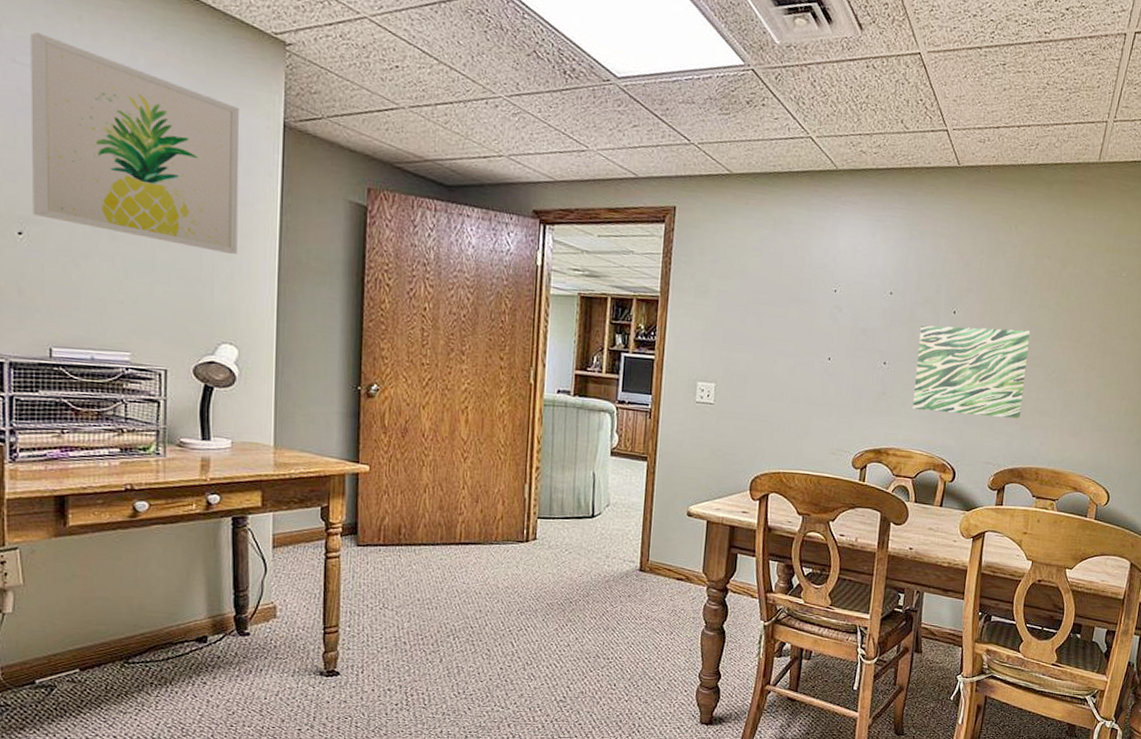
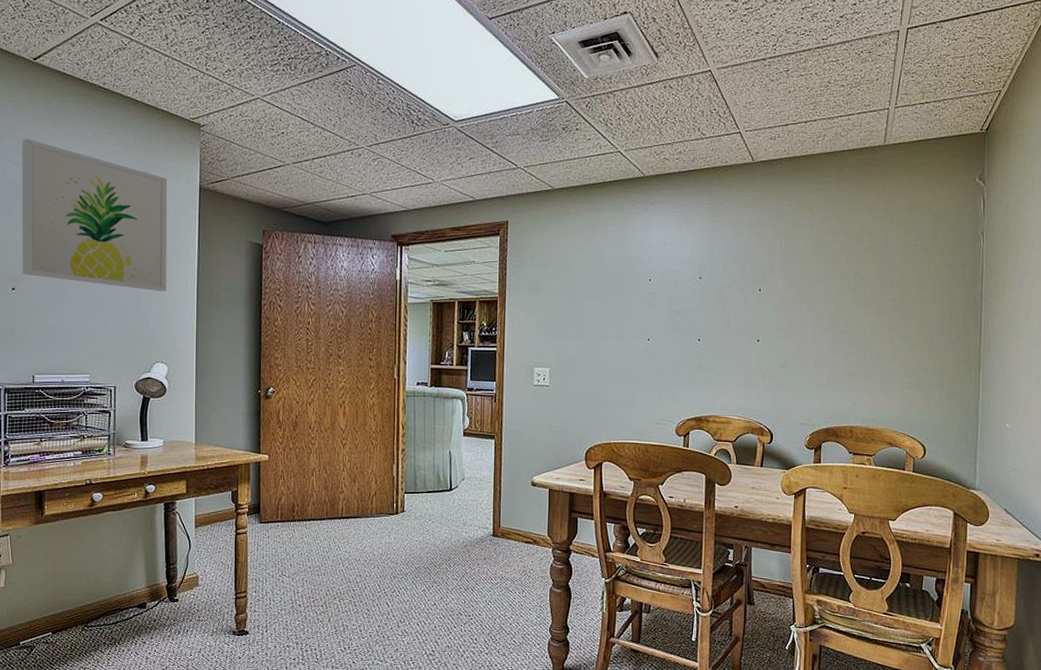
wall art: present [912,325,1031,419] -> none [728,300,833,382]

